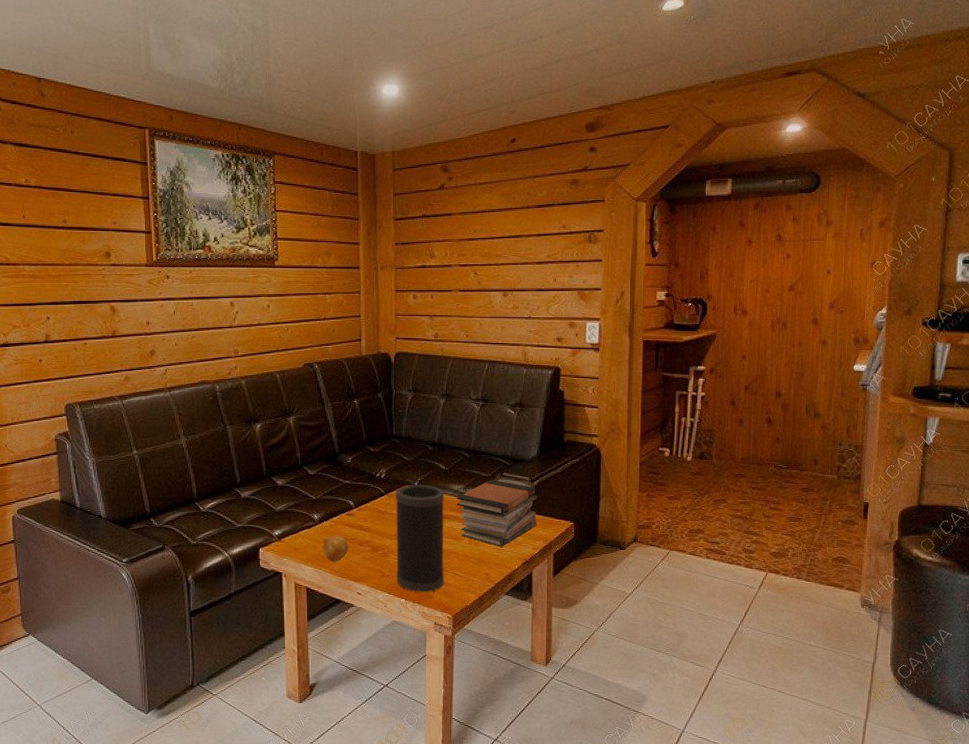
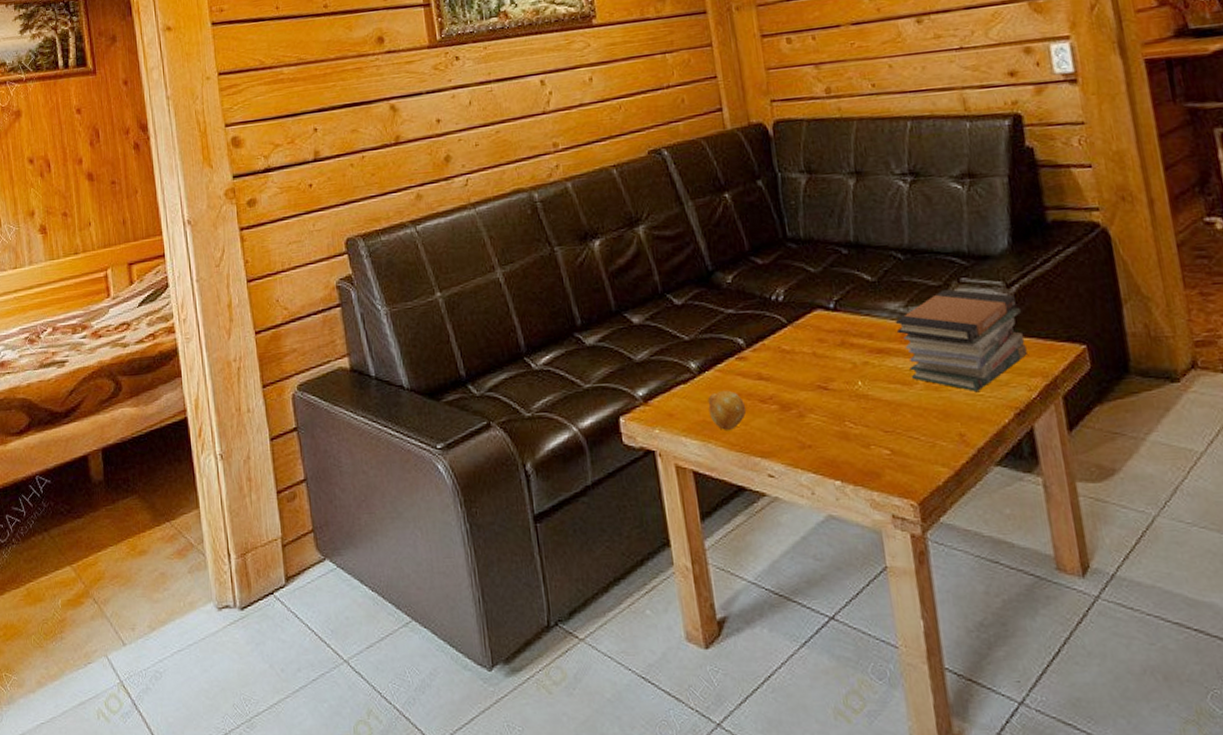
speaker: present [396,484,445,592] -> none [803,305,898,469]

